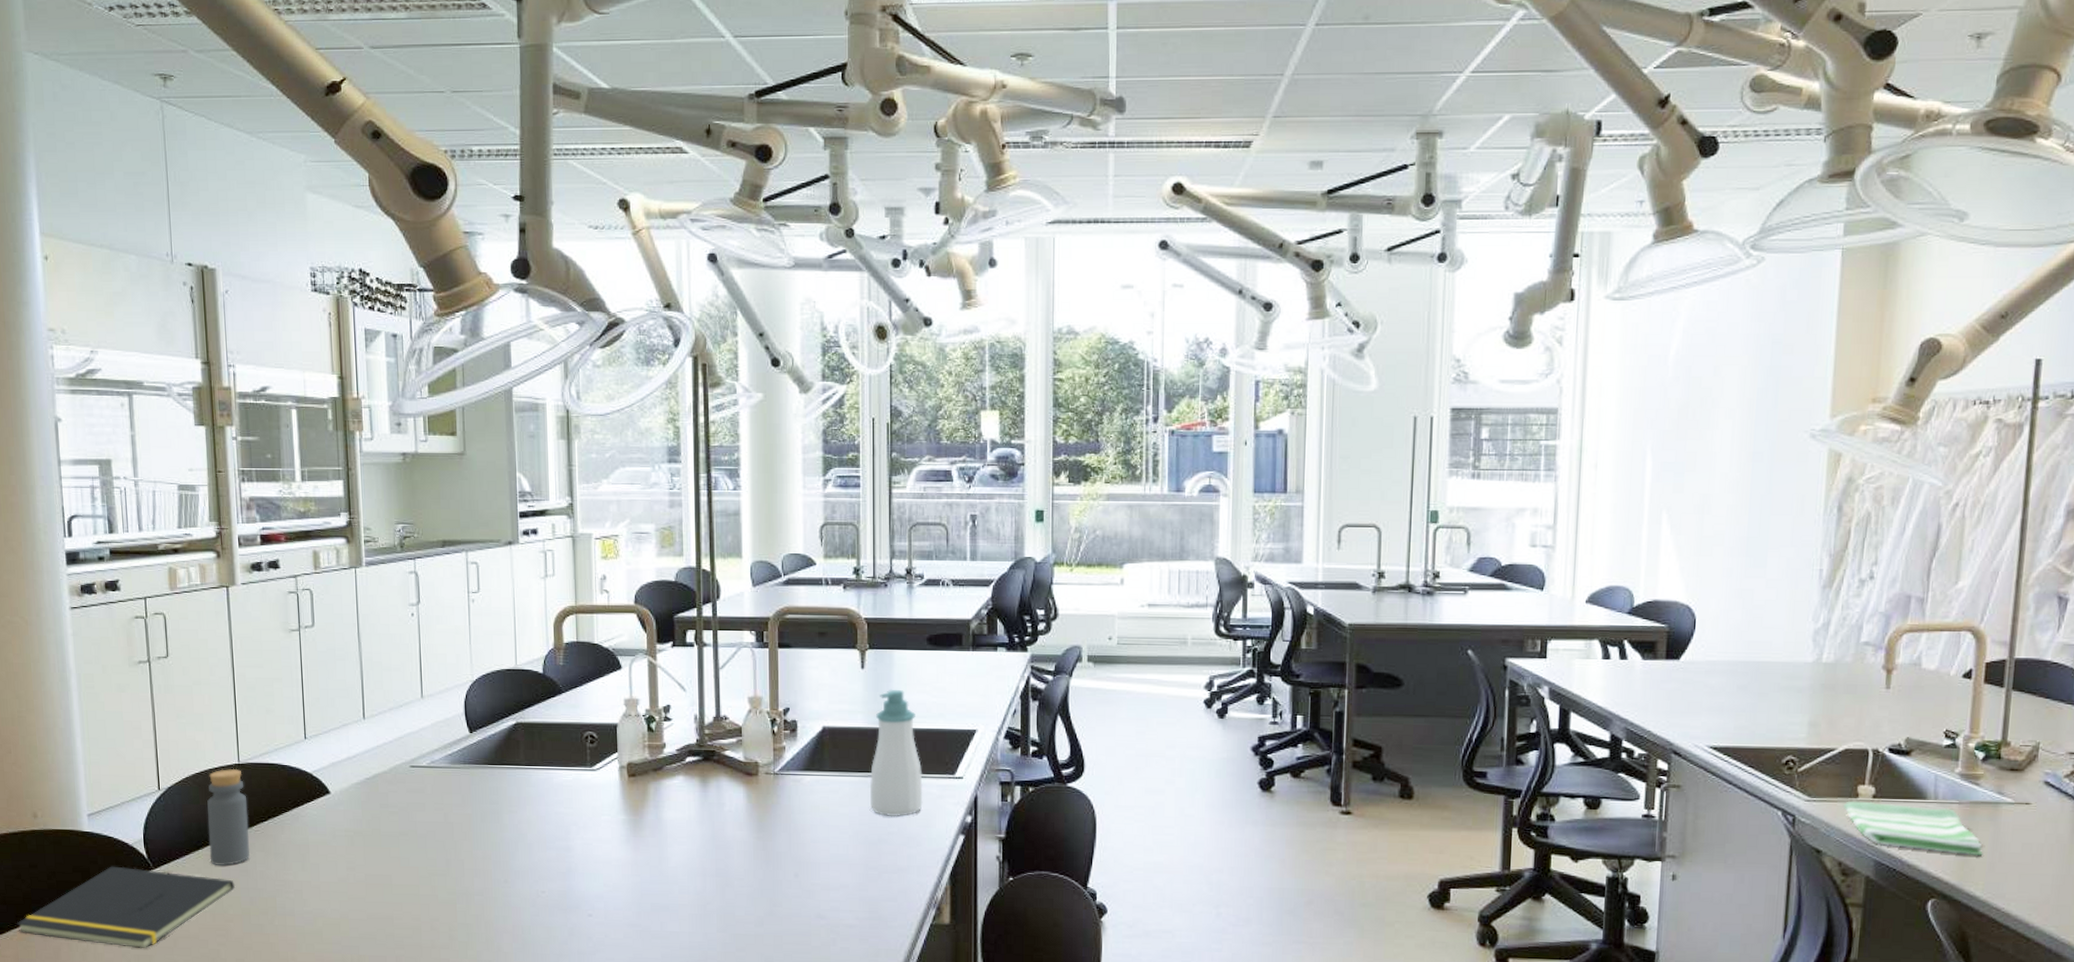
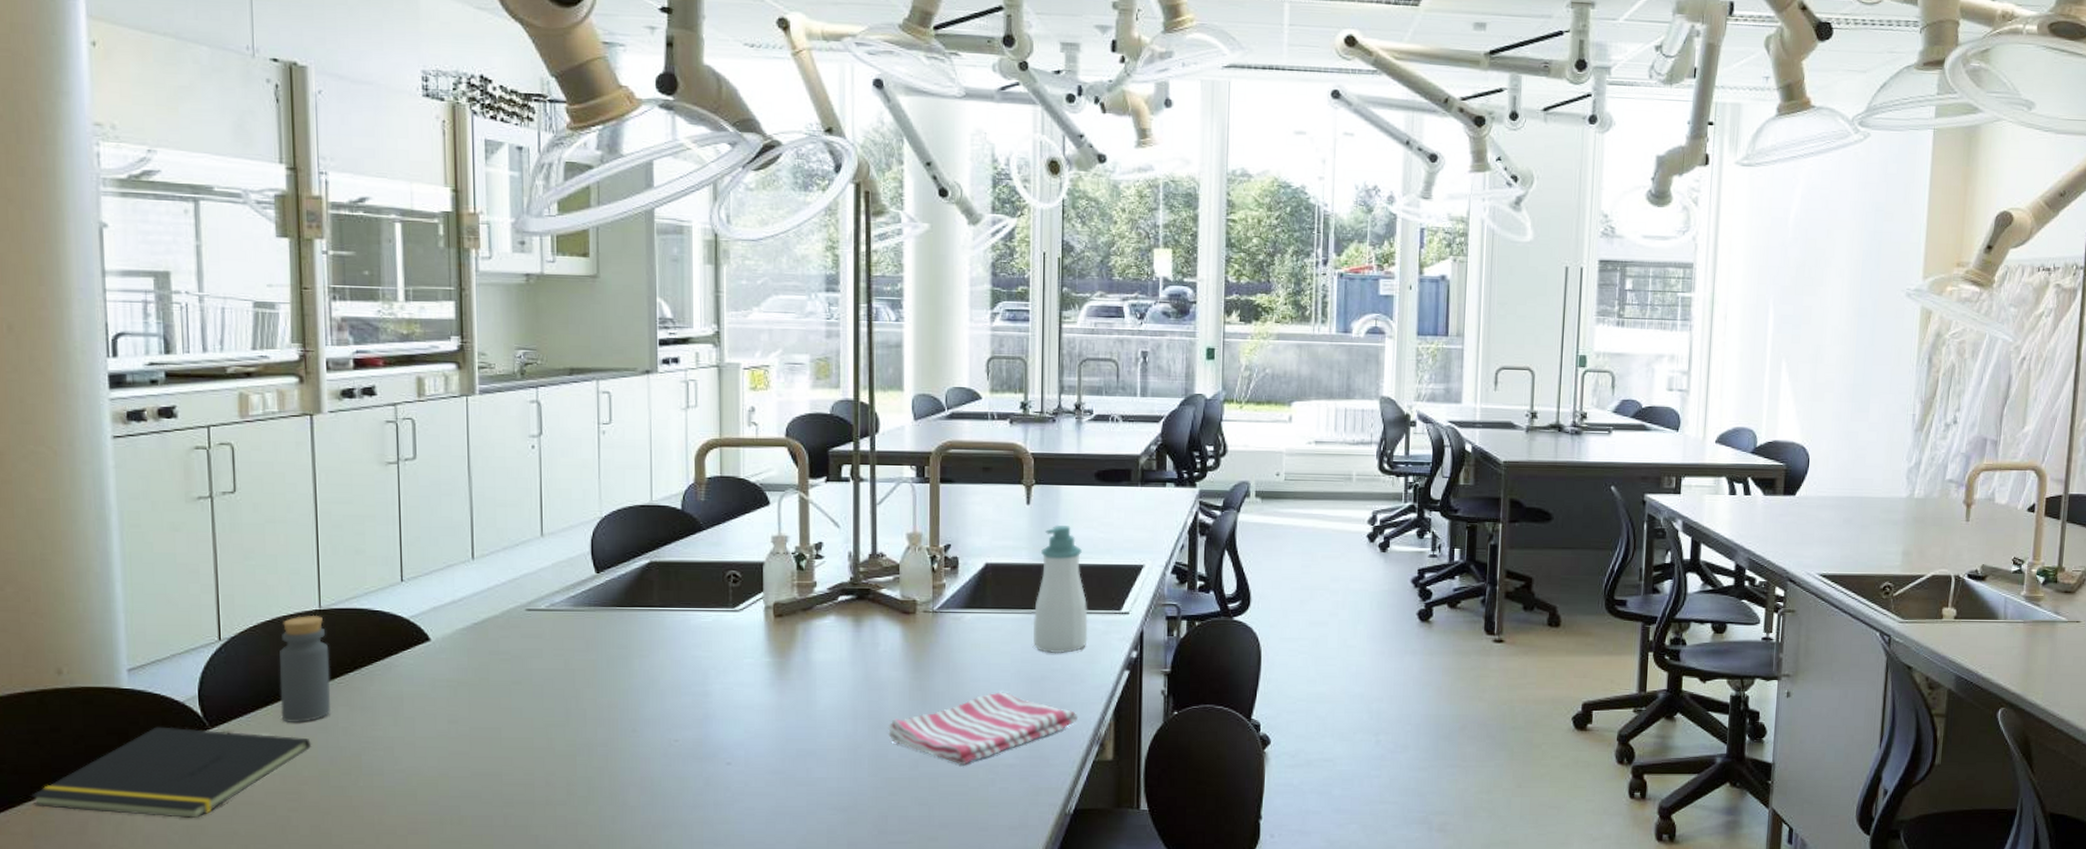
dish towel: none [735,853,915,925] -> present [888,692,1079,766]
dish towel: present [1842,801,1983,856] -> none [1930,622,2043,669]

